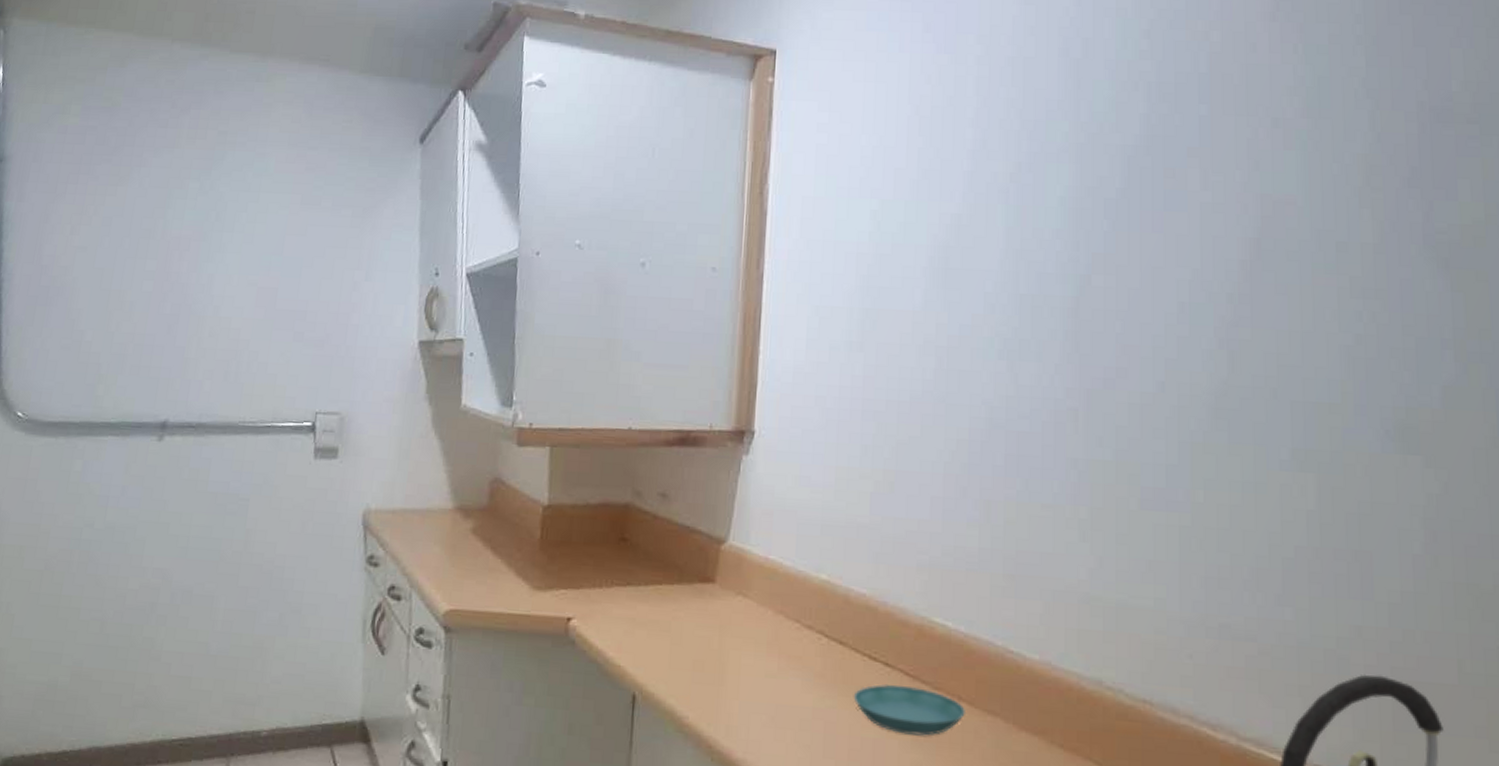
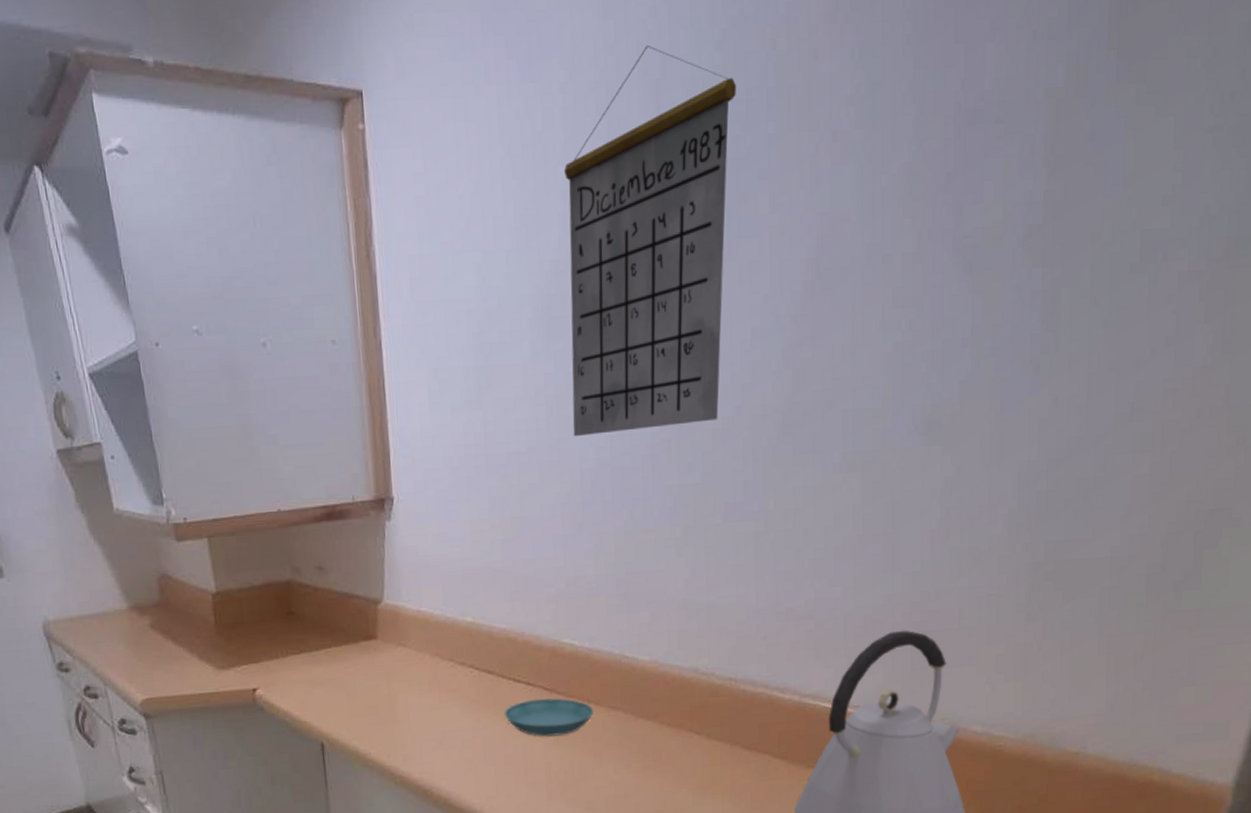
calendar: none [964,29,1165,394] -> present [564,46,737,437]

